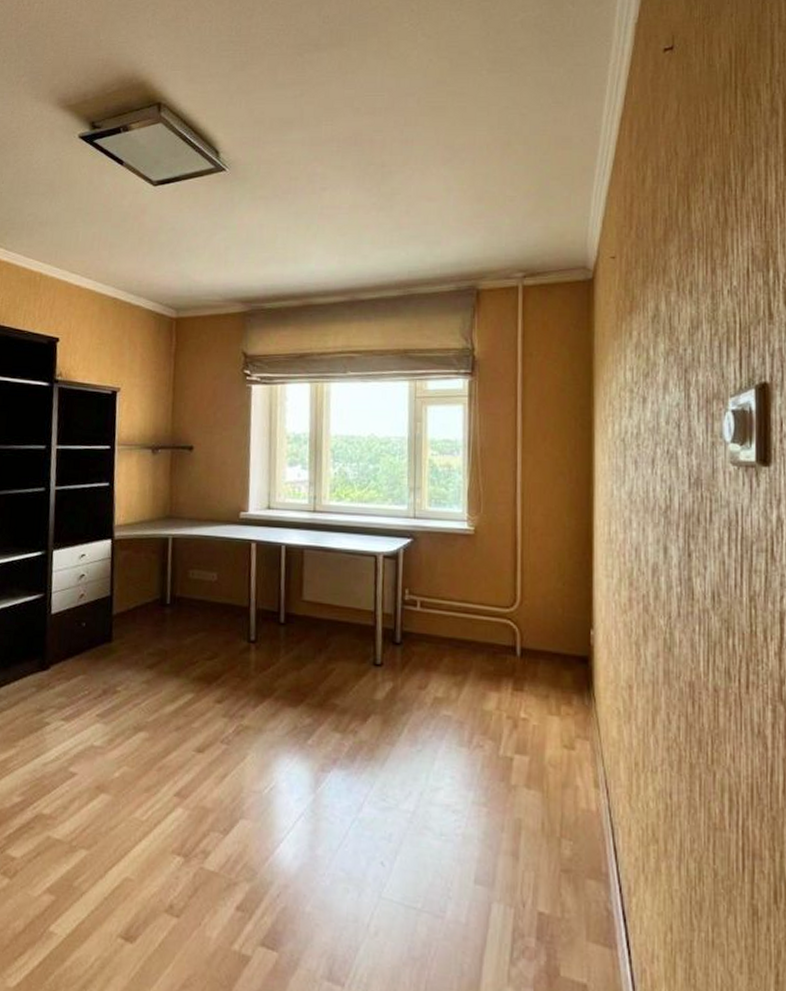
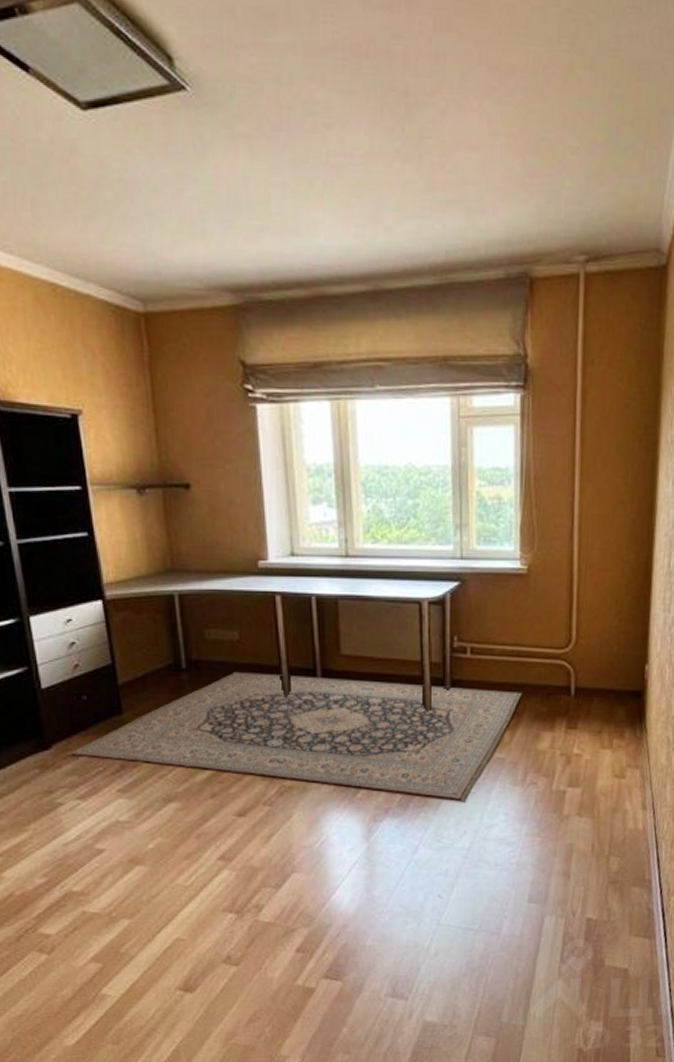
area rug: none [60,609,470,760] -> present [66,671,523,802]

